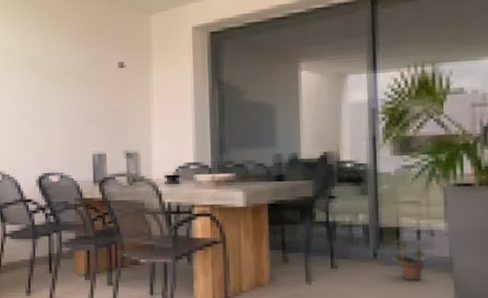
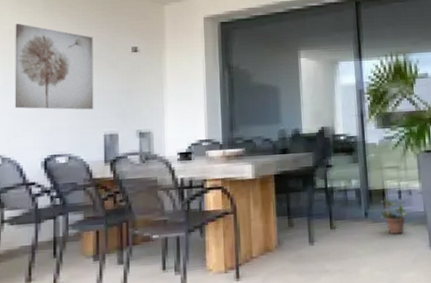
wall art: none [9,41,83,129] -> present [14,24,94,110]

